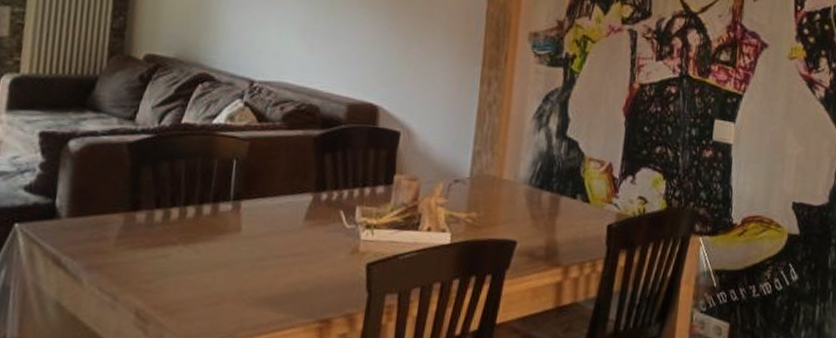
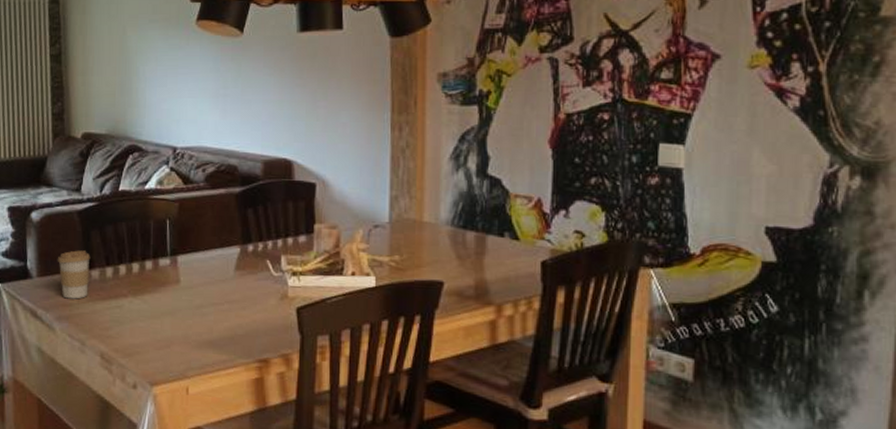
coffee cup: none [95,188,138,246] -> present [57,250,91,299]

